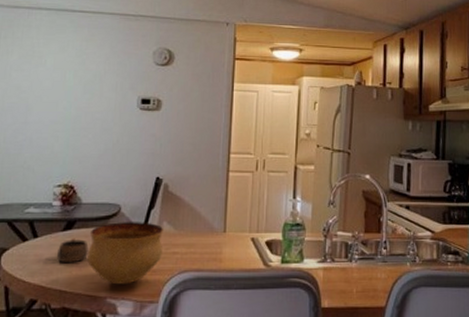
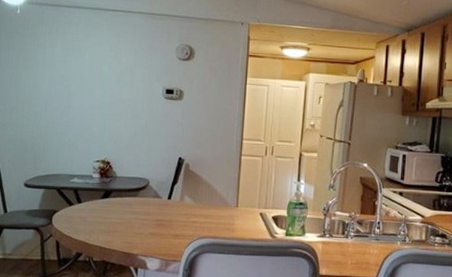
cup: present [57,238,89,263] -> none [97,205,123,226]
bowl: present [86,222,164,285] -> none [121,194,186,245]

